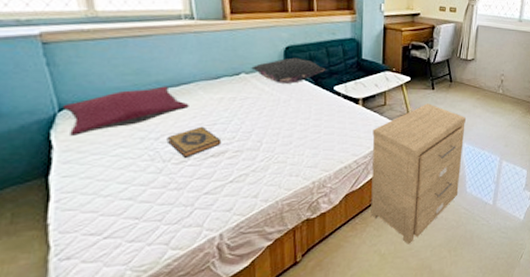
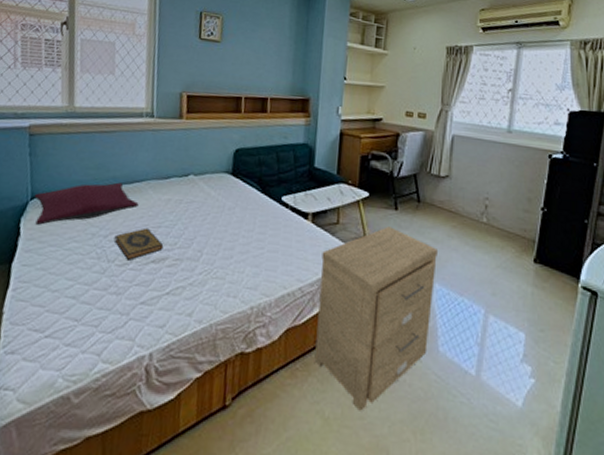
pillow: present [251,57,326,84] -> none [200,161,275,190]

